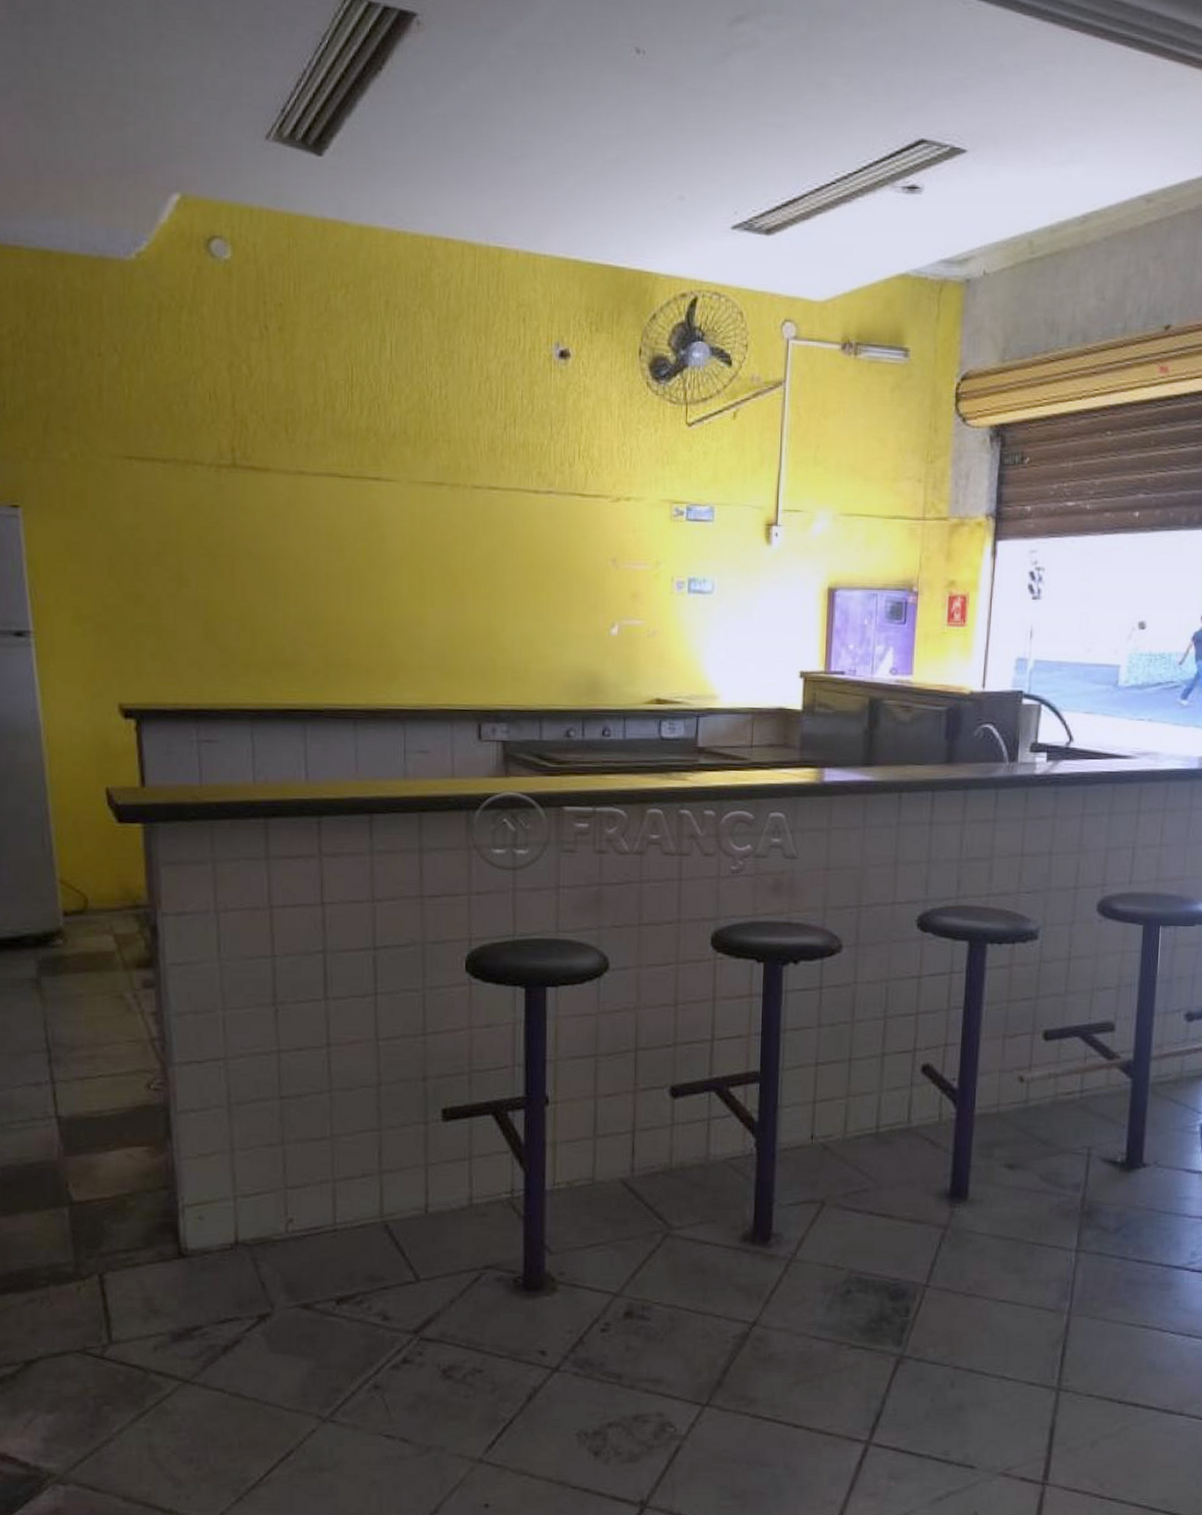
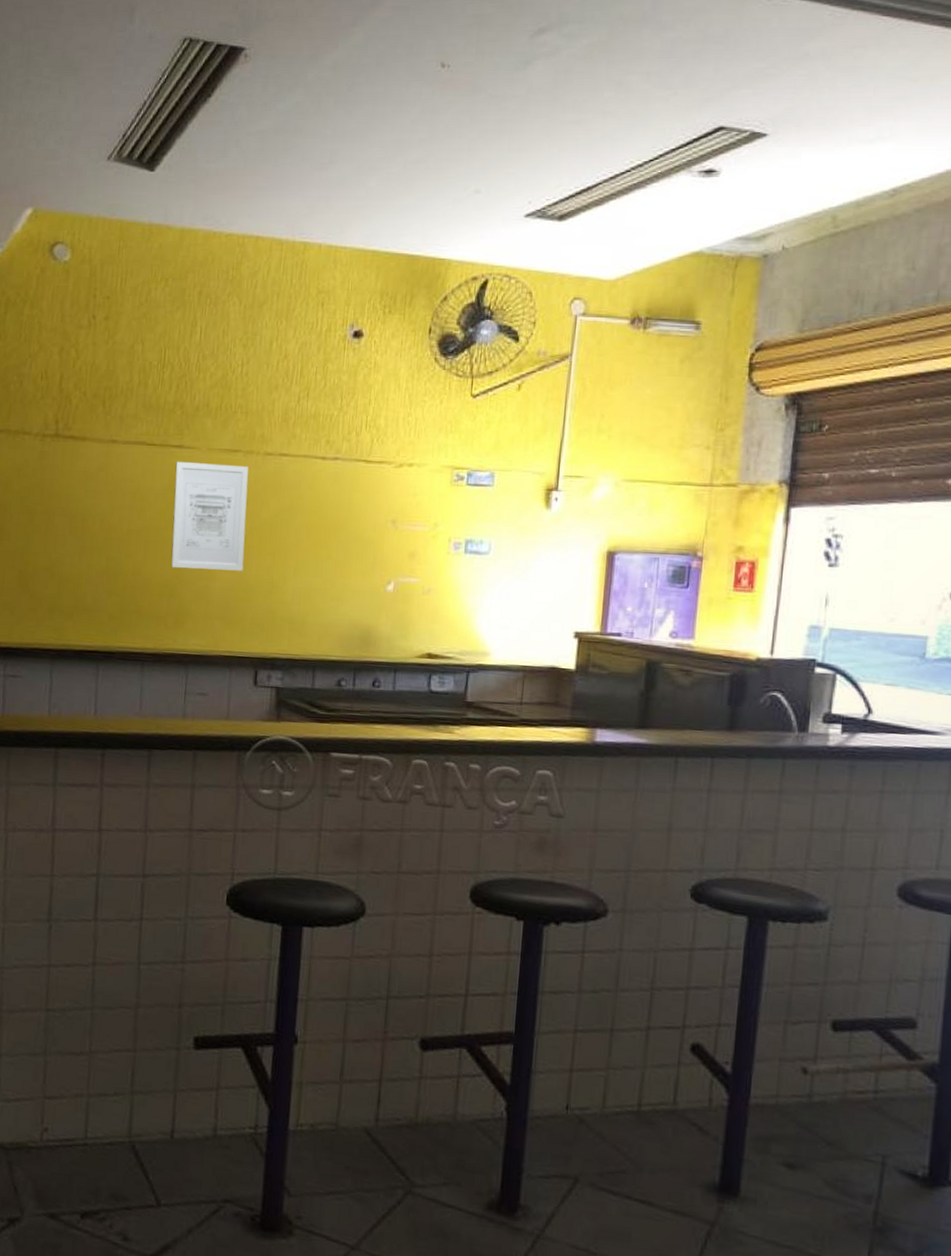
wall art: none [374,495,458,617] -> present [171,461,249,571]

